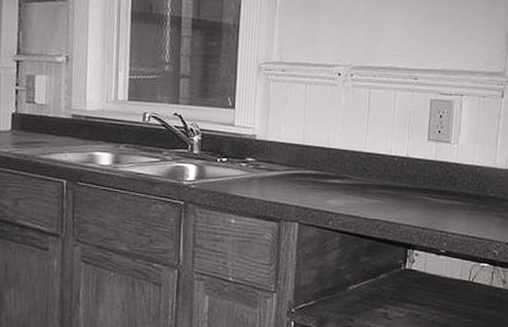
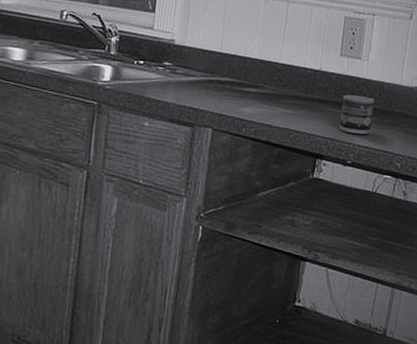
cup: none [430,181,467,222] -> present [339,94,375,135]

